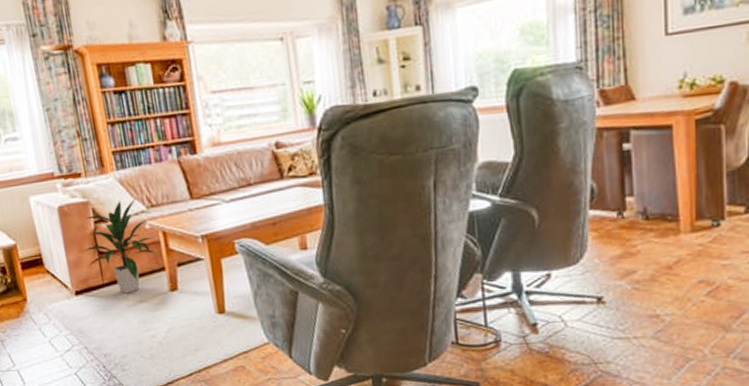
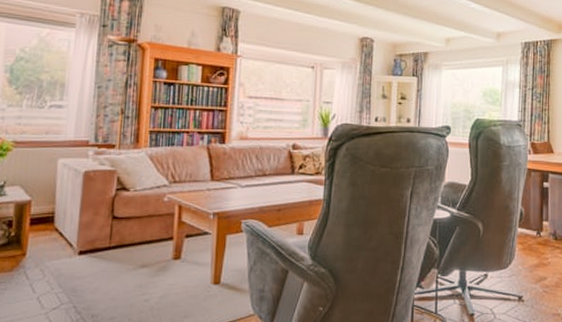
indoor plant: present [83,199,157,294] -> none [98,173,169,258]

